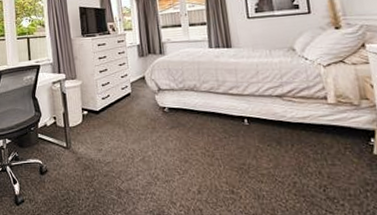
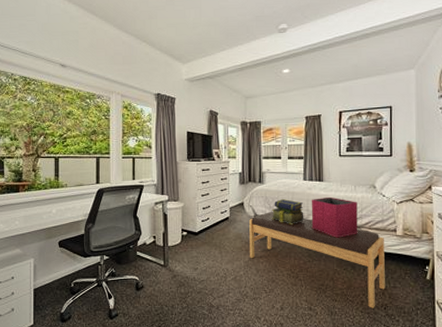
bench: none [153,85,322,191] -> present [249,212,385,308]
stack of books: none [177,70,215,97] -> present [272,199,304,224]
storage bin: none [220,64,280,110] -> present [311,196,358,238]

